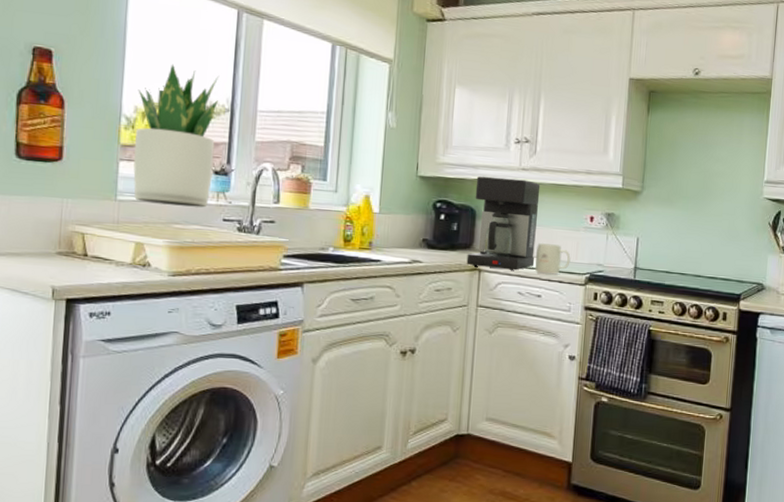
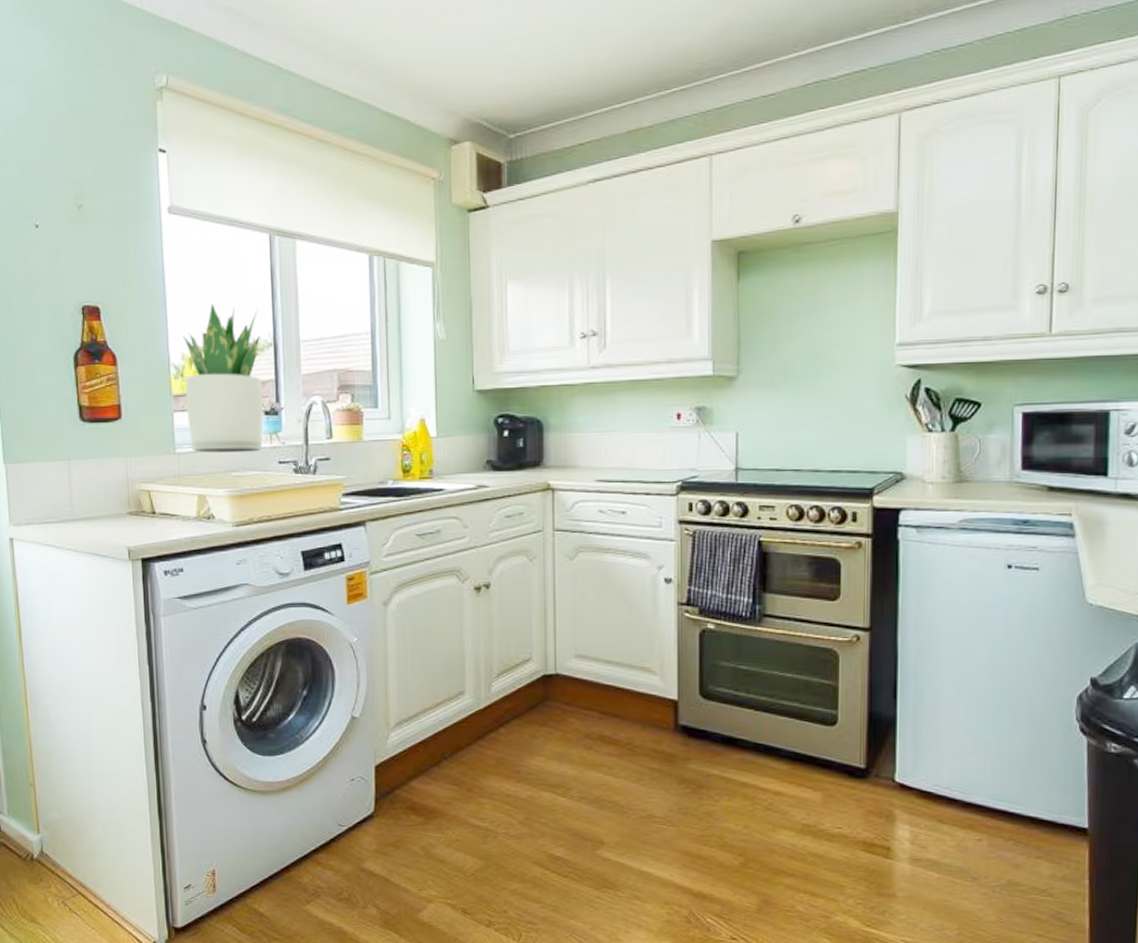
coffee maker: present [466,176,541,270] -> none [537,380,615,486]
mug: present [535,242,571,275] -> none [615,450,657,486]

